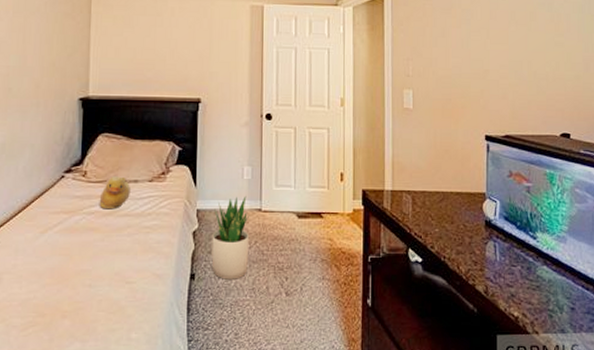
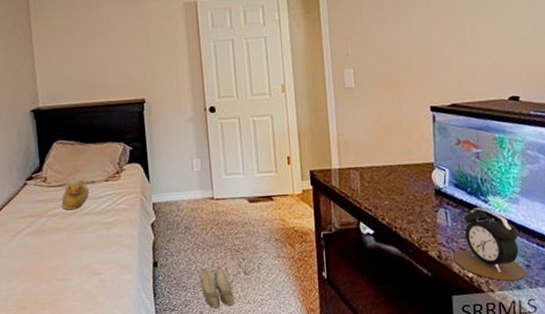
planter: present [211,196,250,280] -> none [169,187,206,265]
slippers: none [239,284,273,332] -> present [200,266,235,309]
alarm clock: none [500,243,570,323] -> present [453,207,526,281]

